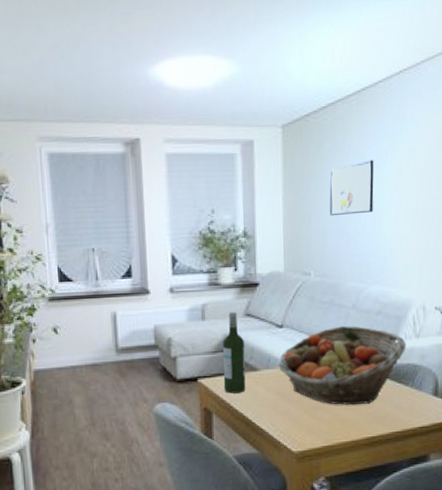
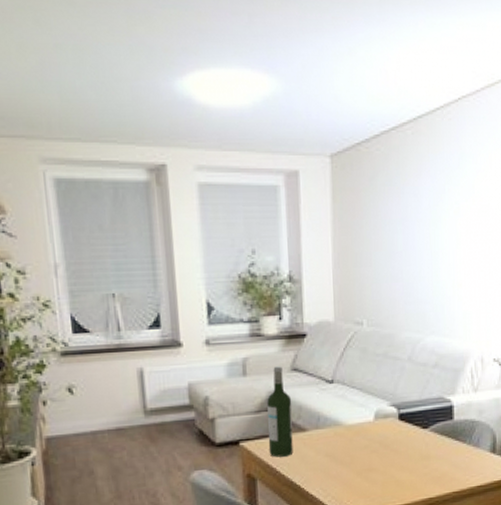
fruit basket: present [278,325,407,405] -> none [329,379,465,466]
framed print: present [329,160,374,216] -> none [383,197,431,259]

